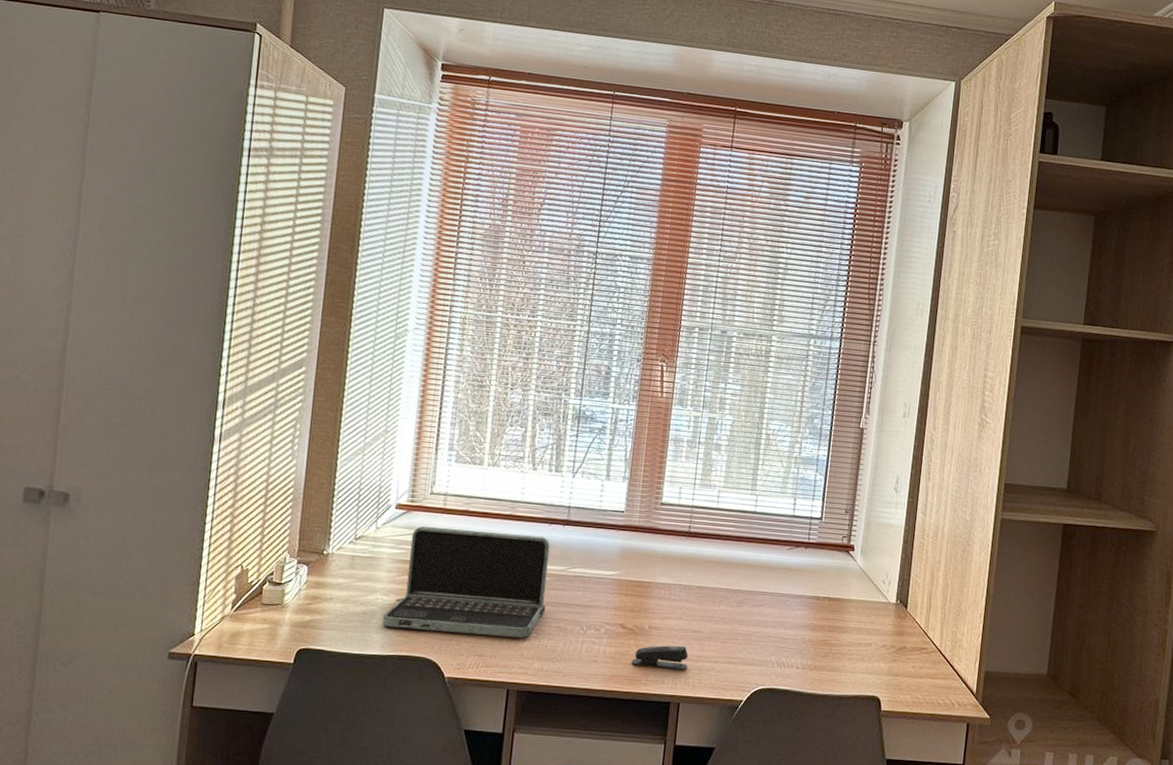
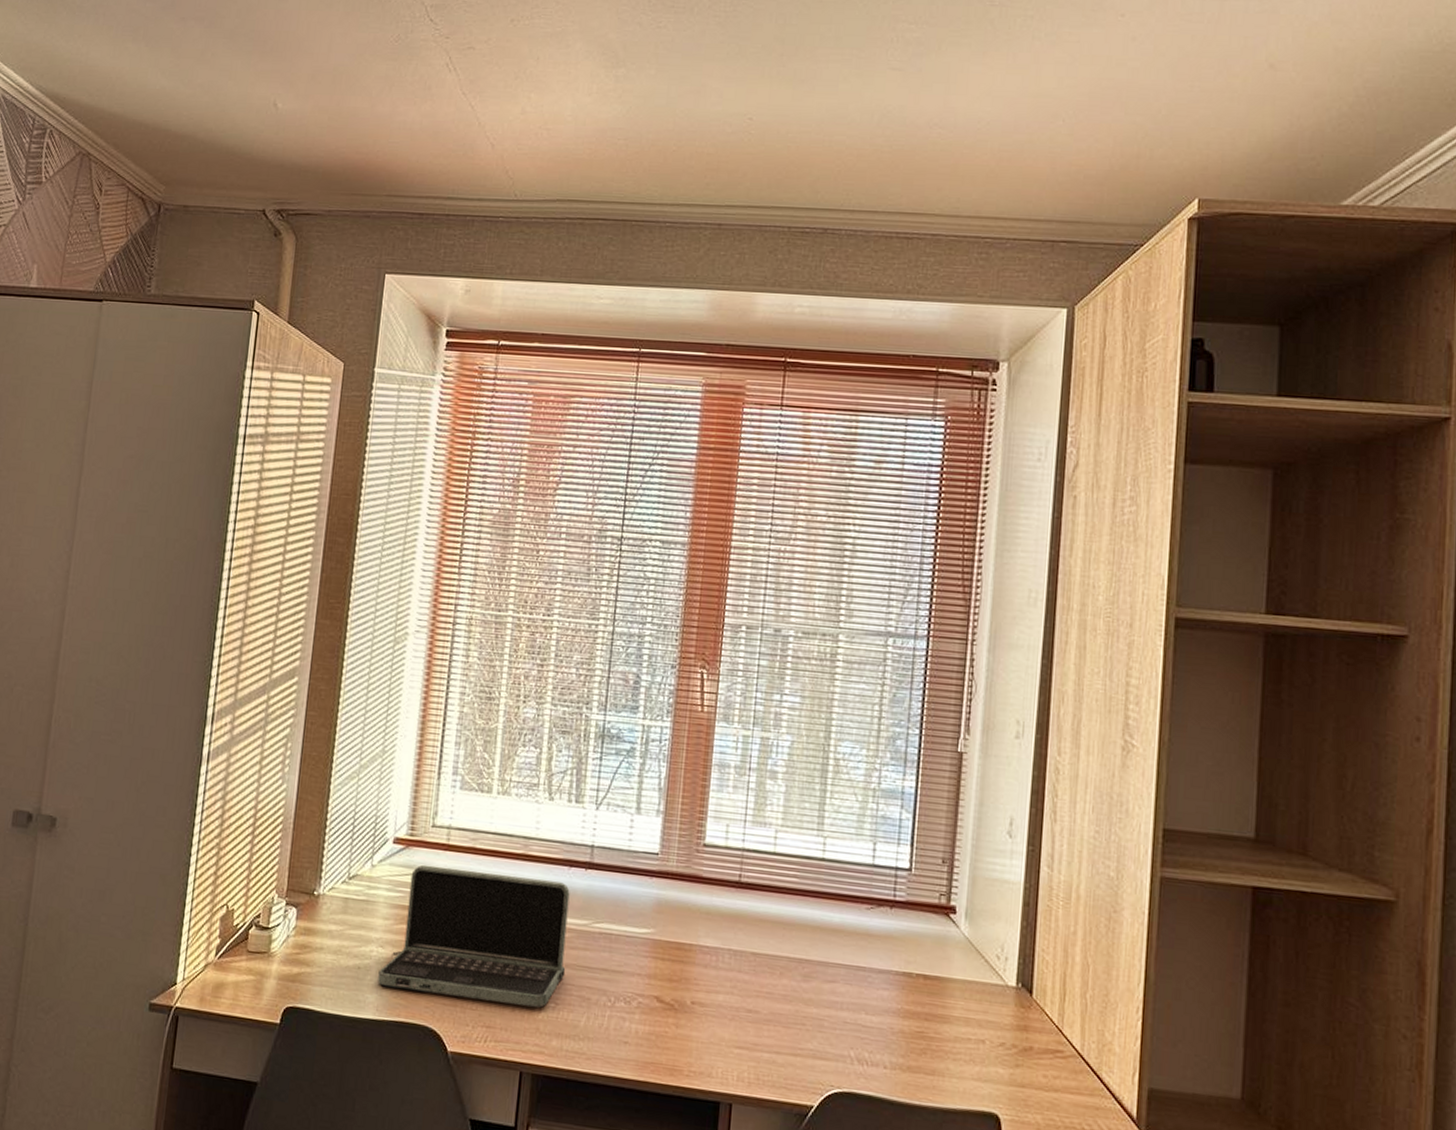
stapler: present [631,645,689,670] -> none [670,1026,742,1060]

